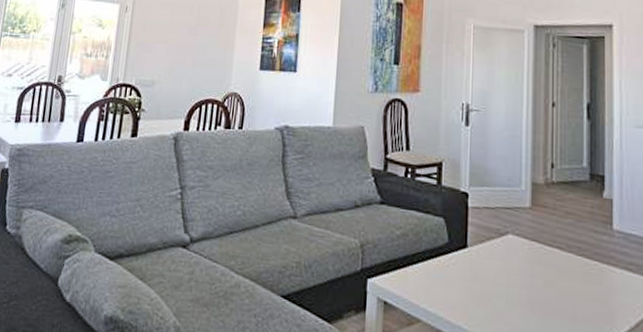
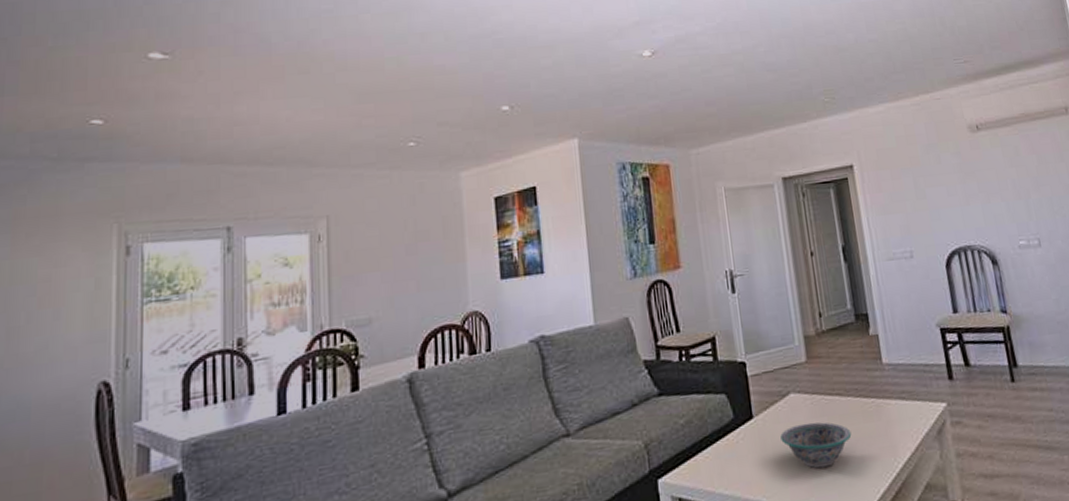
decorative bowl: none [492,266,567,316] -> present [780,422,852,469]

